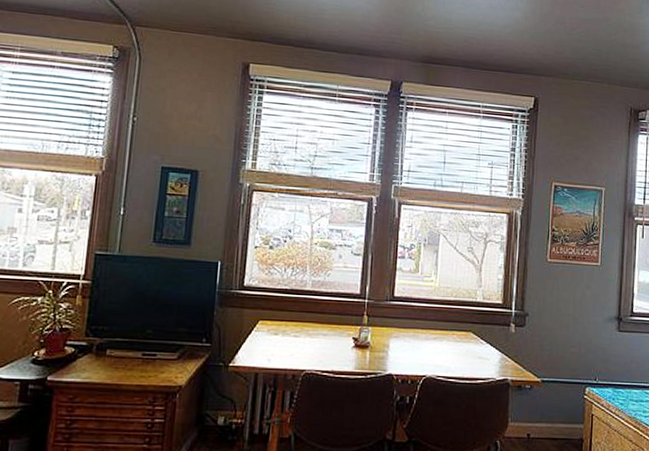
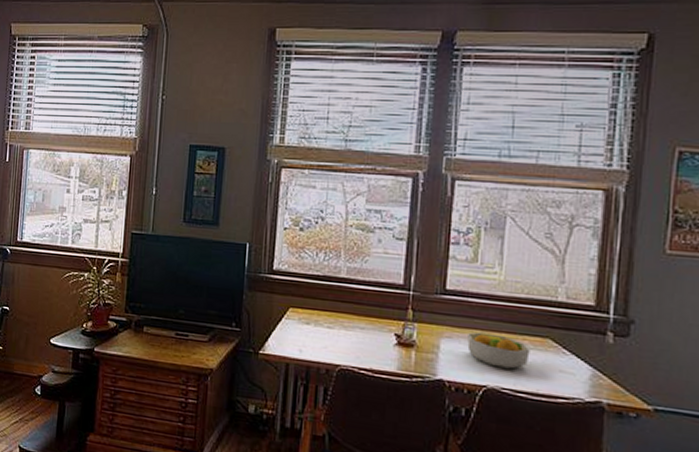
fruit bowl: none [411,331,458,360] -> present [467,332,530,369]

